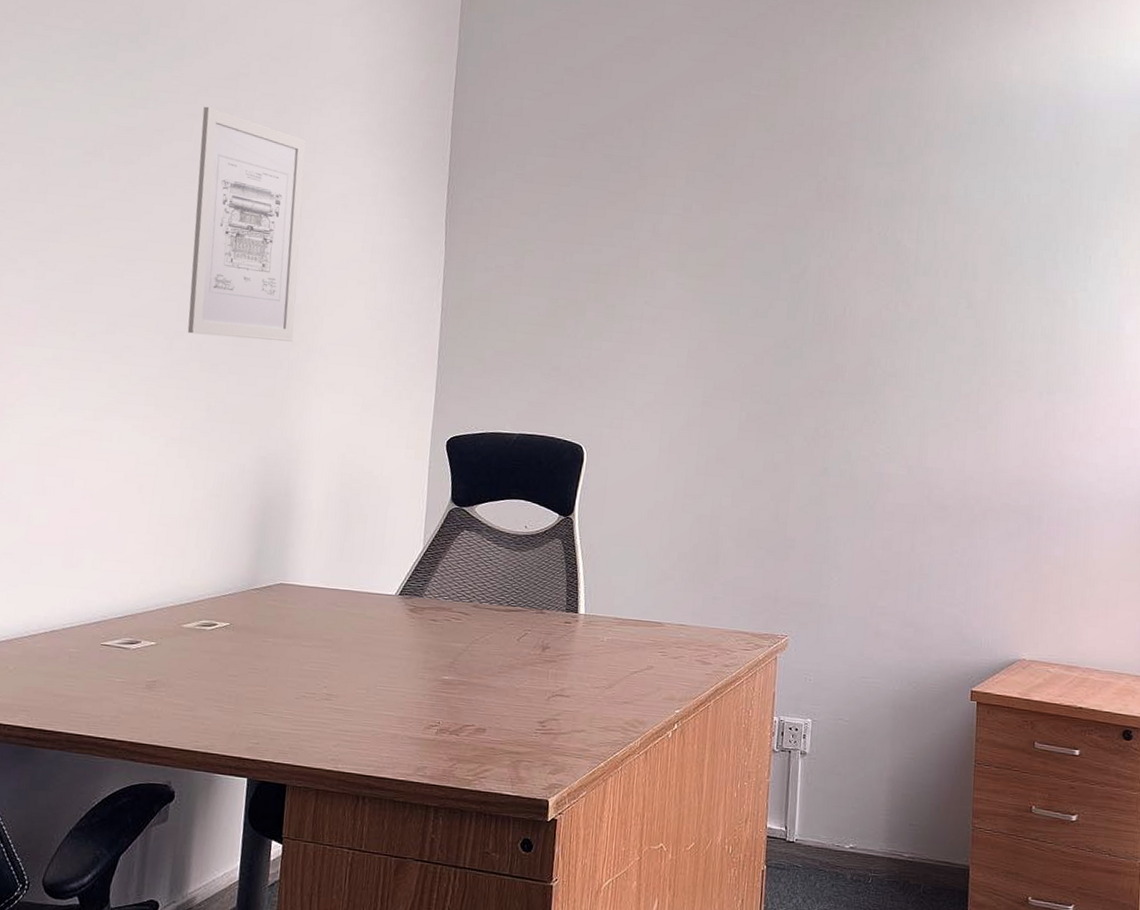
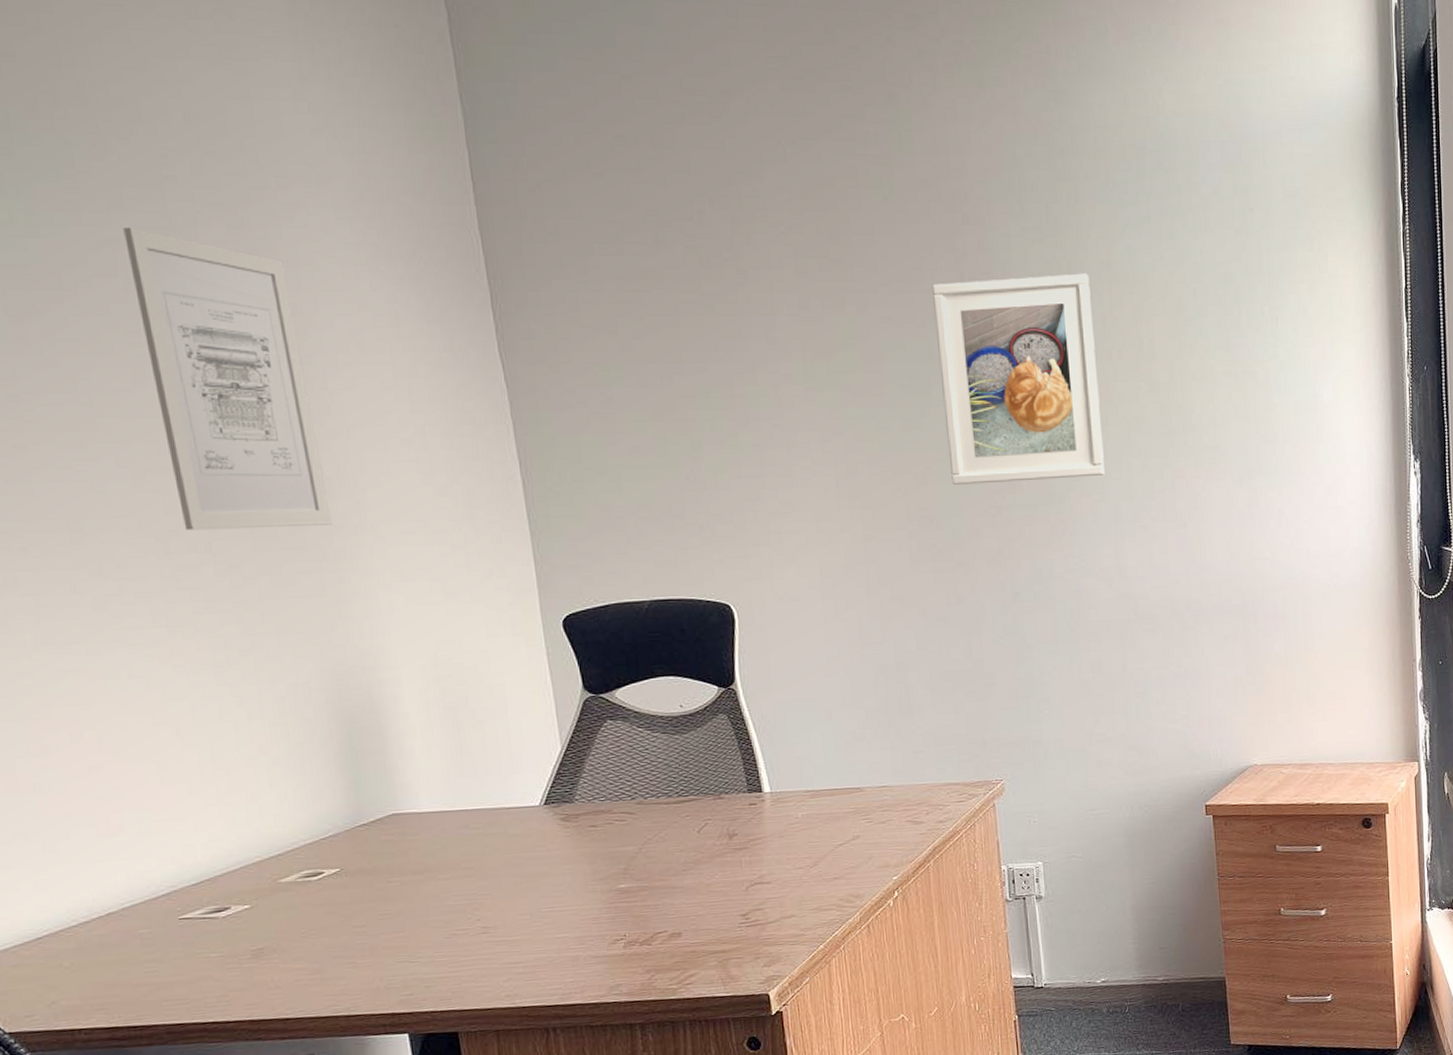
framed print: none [784,201,928,375] -> present [932,273,1105,486]

